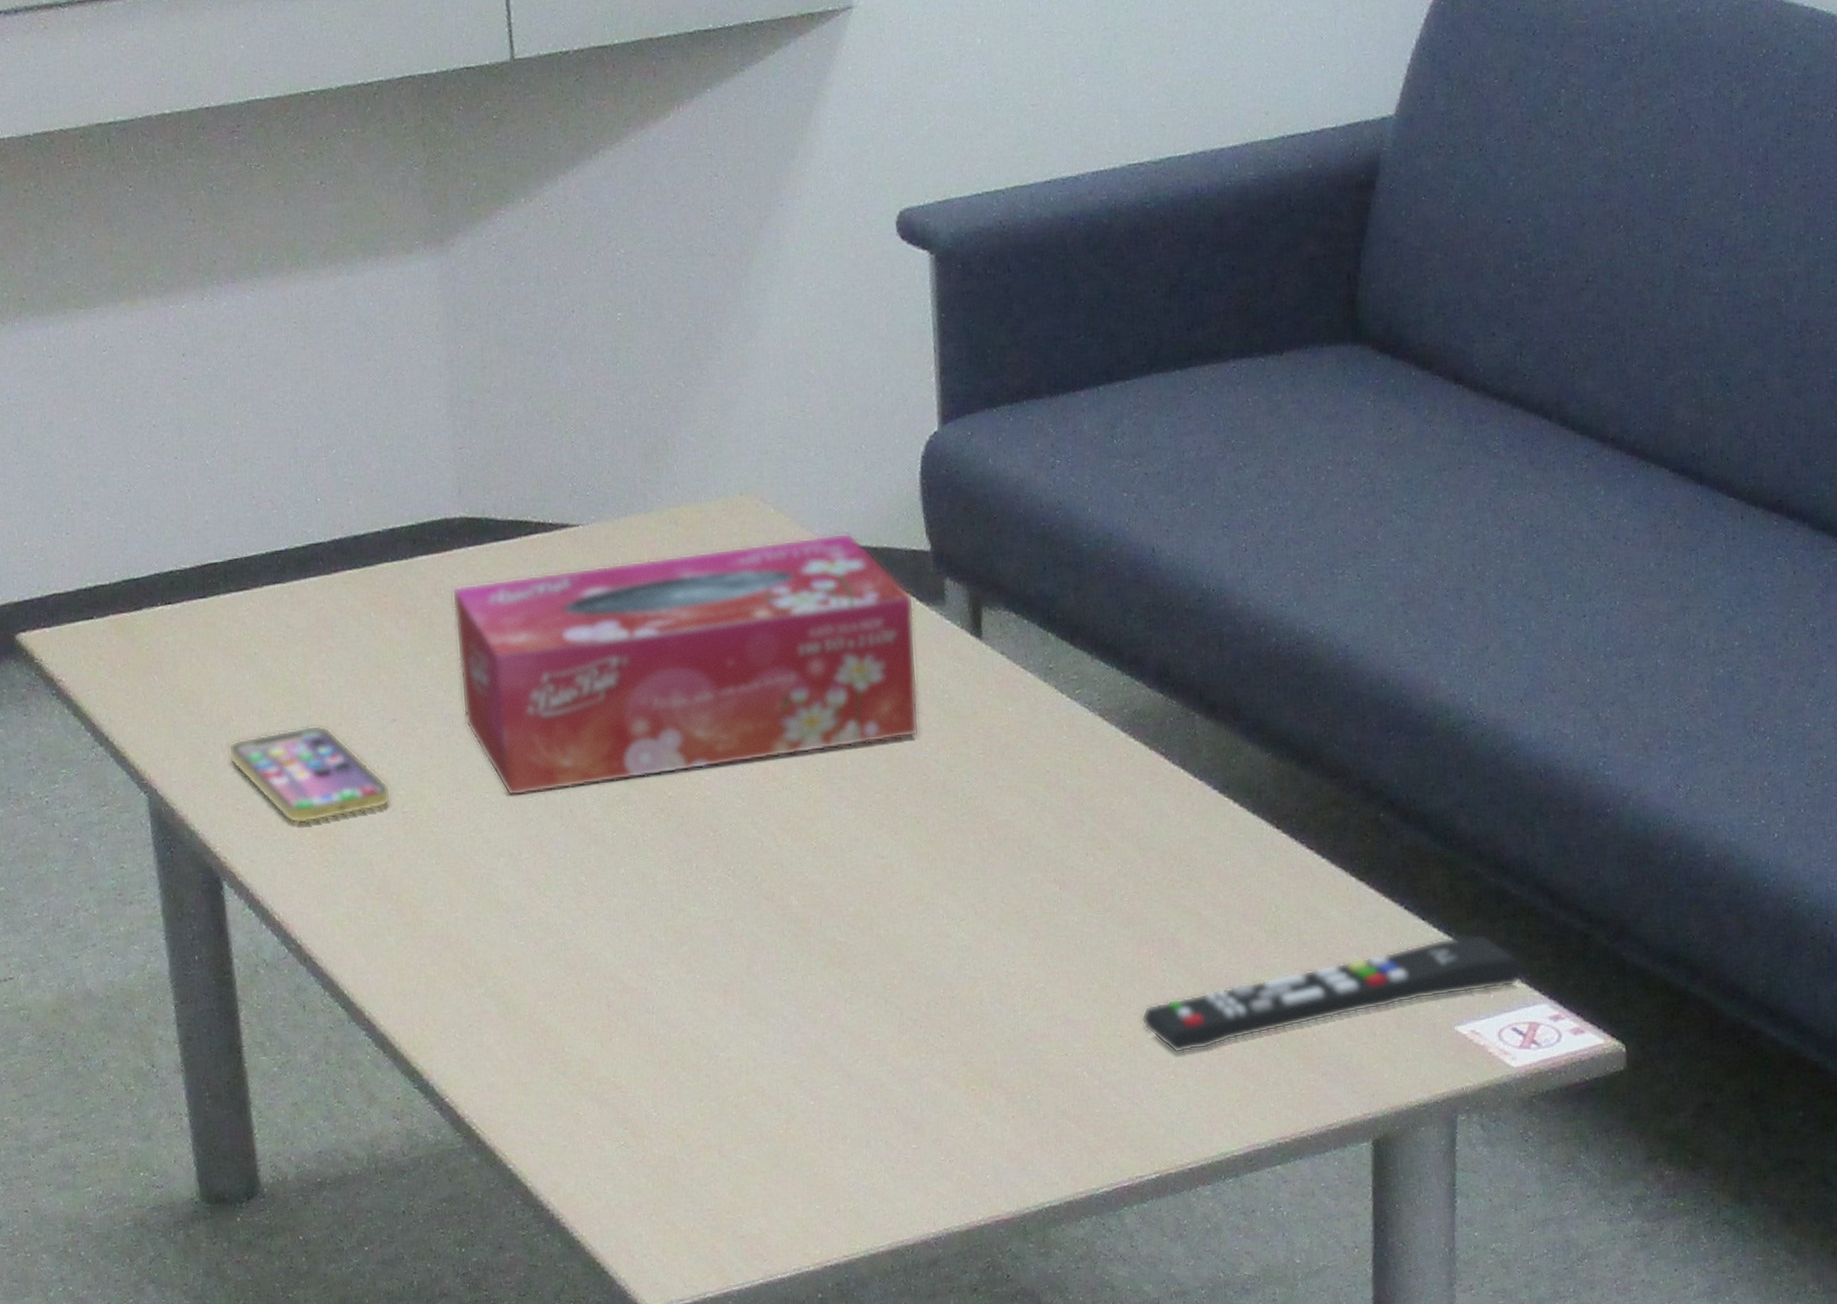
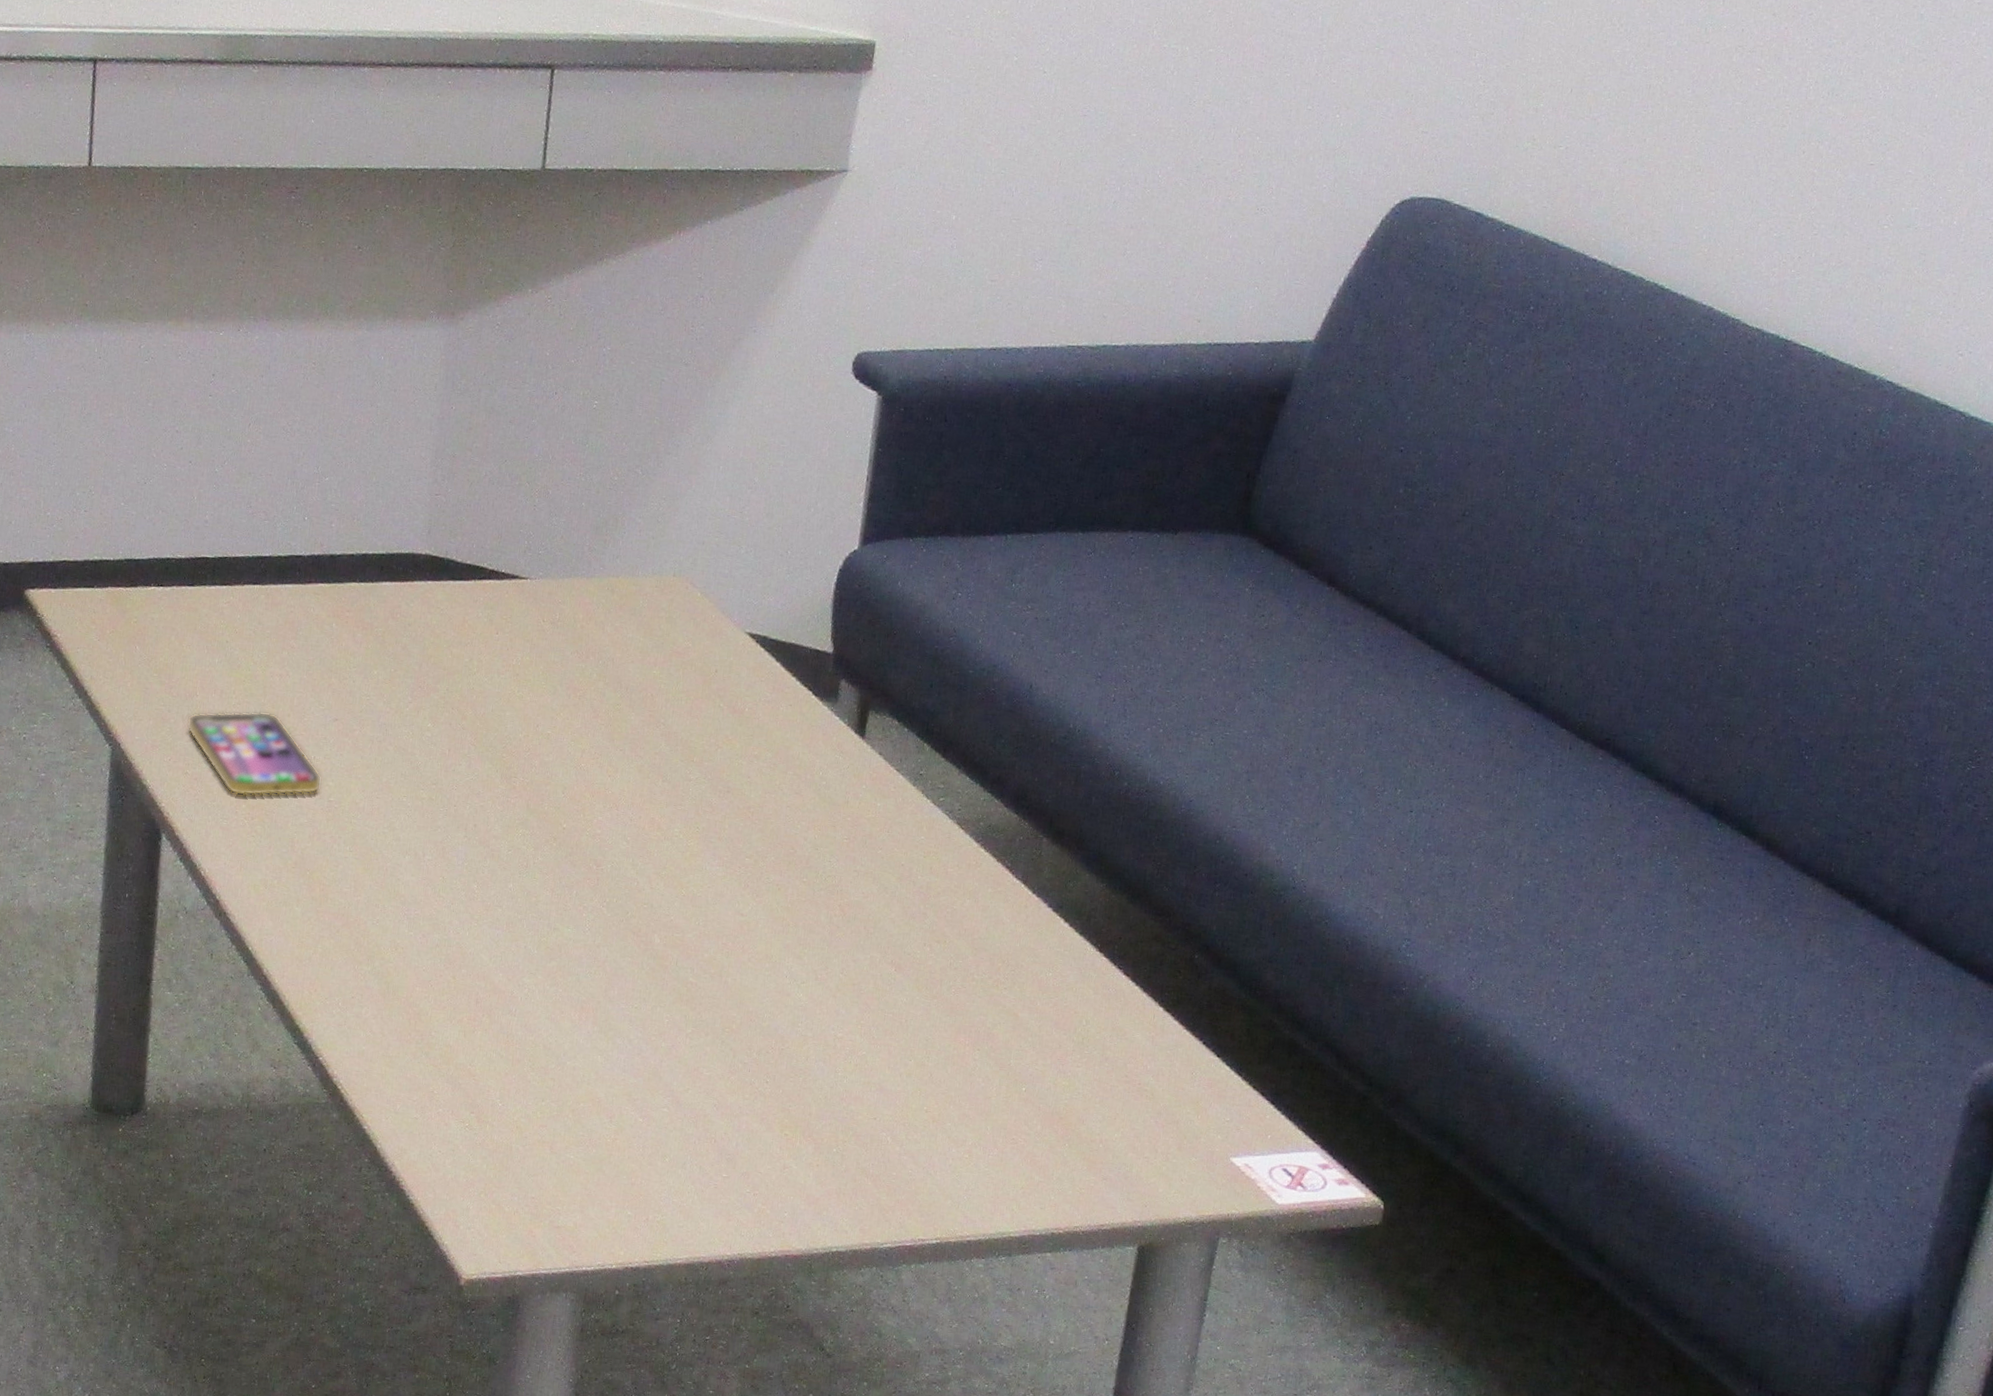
tissue box: present [451,533,920,797] -> none [397,612,810,814]
remote control: present [1141,933,1525,1054] -> none [947,1076,1304,1137]

